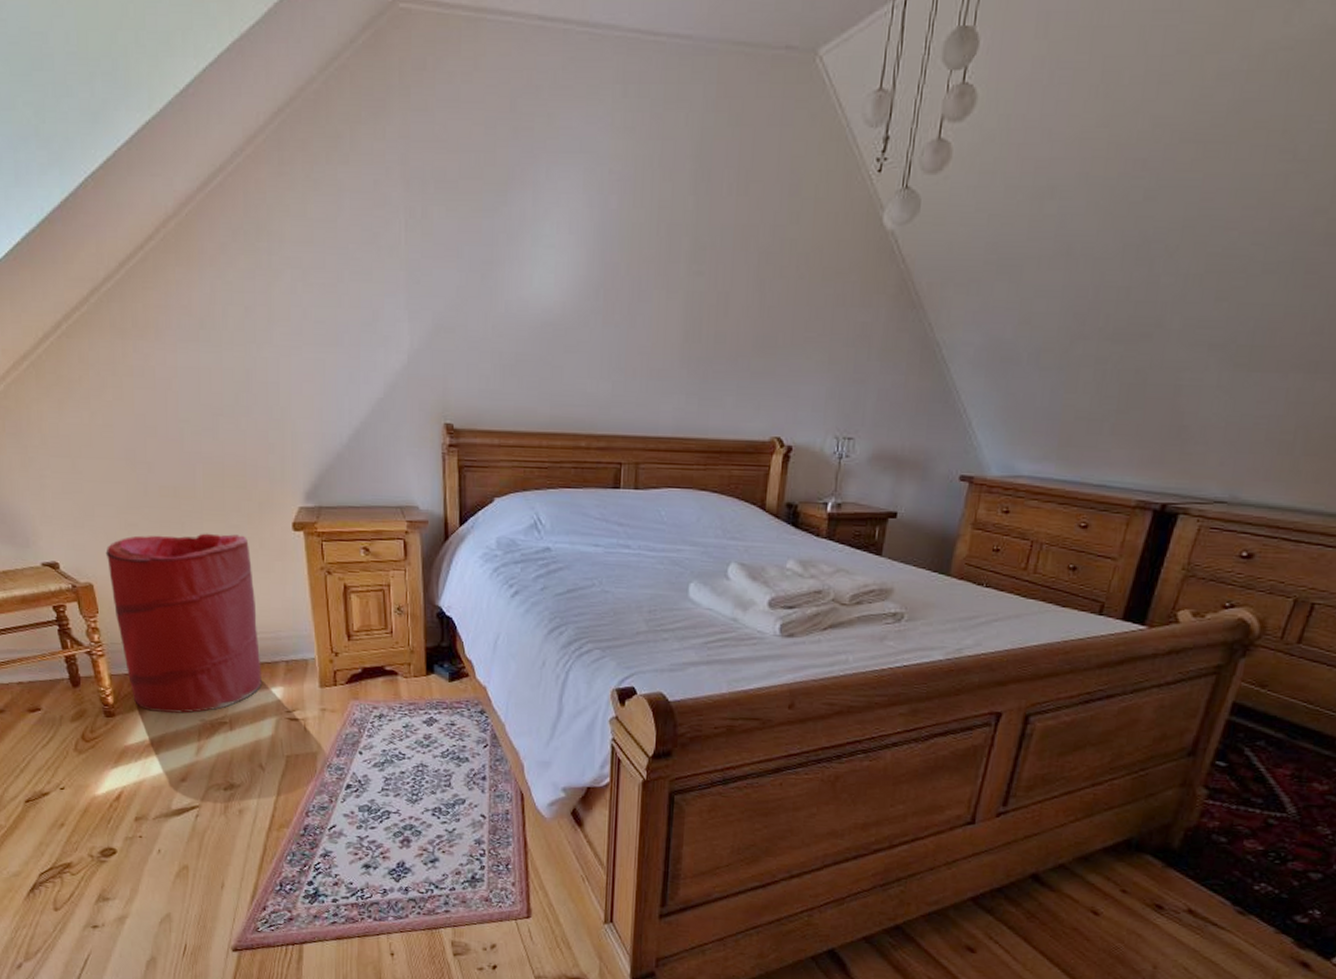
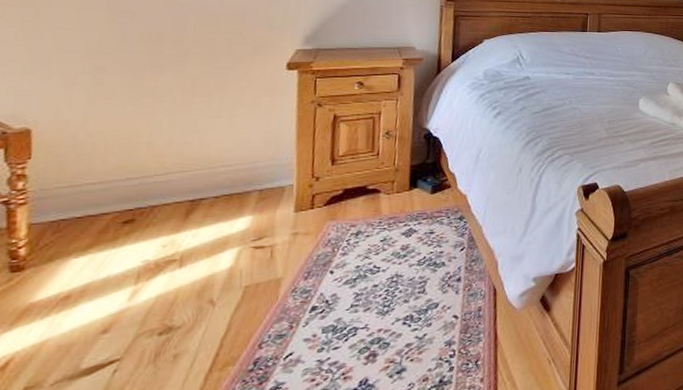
laundry hamper: present [105,533,262,714] -> none [54,74,236,259]

